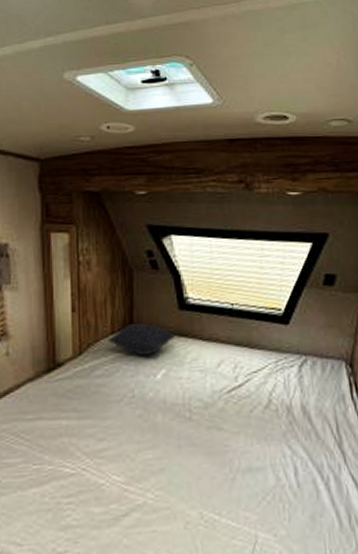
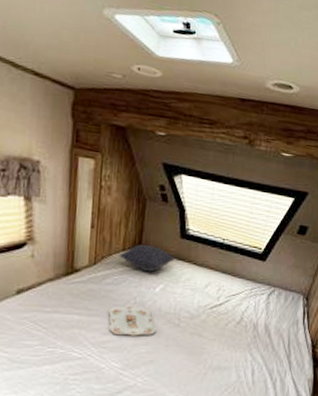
serving tray: none [101,400,164,440] -> present [107,306,157,336]

